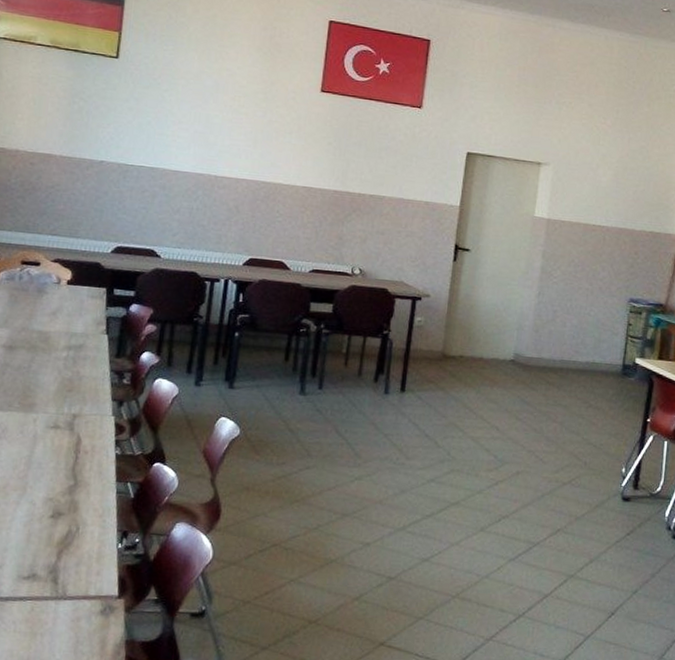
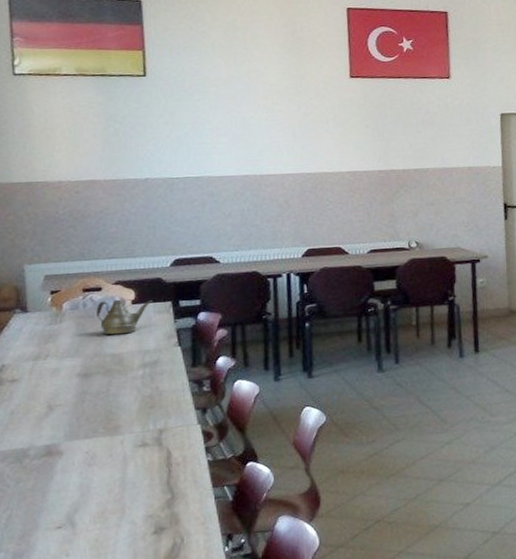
teapot: none [31,277,88,313] -> present [96,299,153,335]

